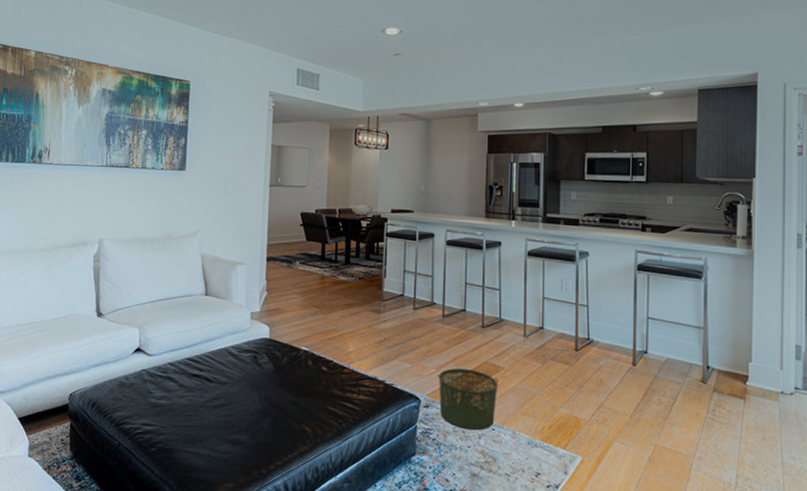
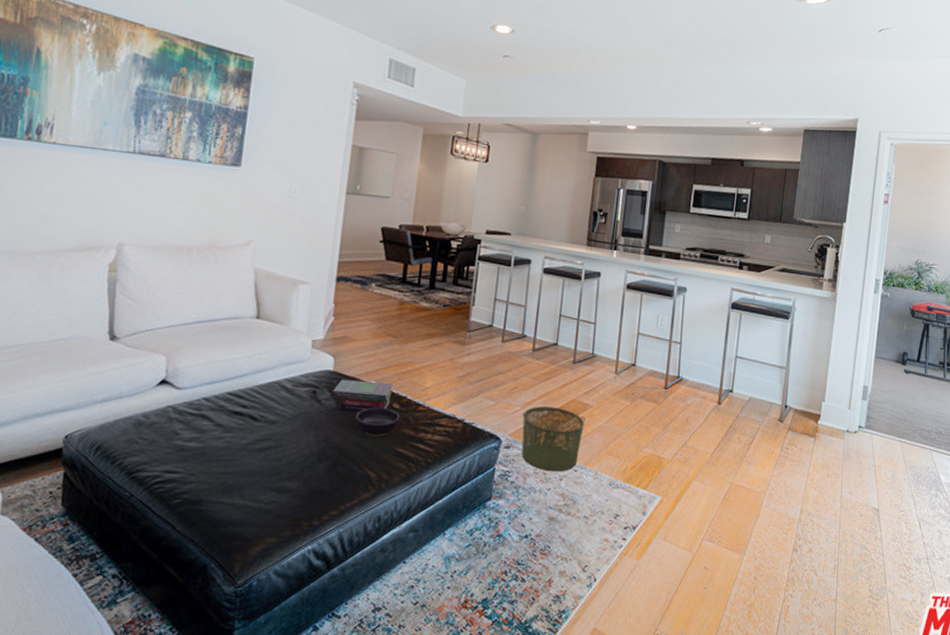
books: none [270,345,320,374] -> present [332,379,393,412]
bowl: none [291,370,329,396] -> present [355,407,400,437]

